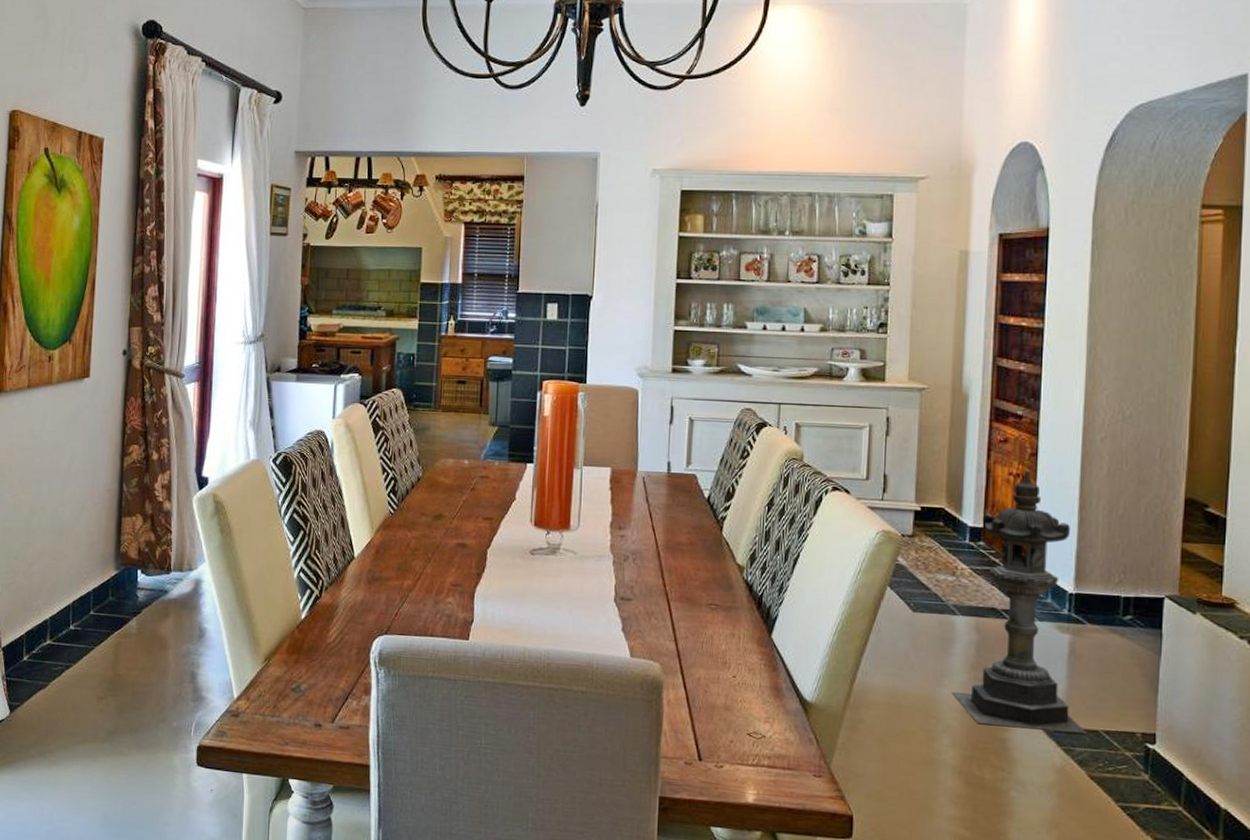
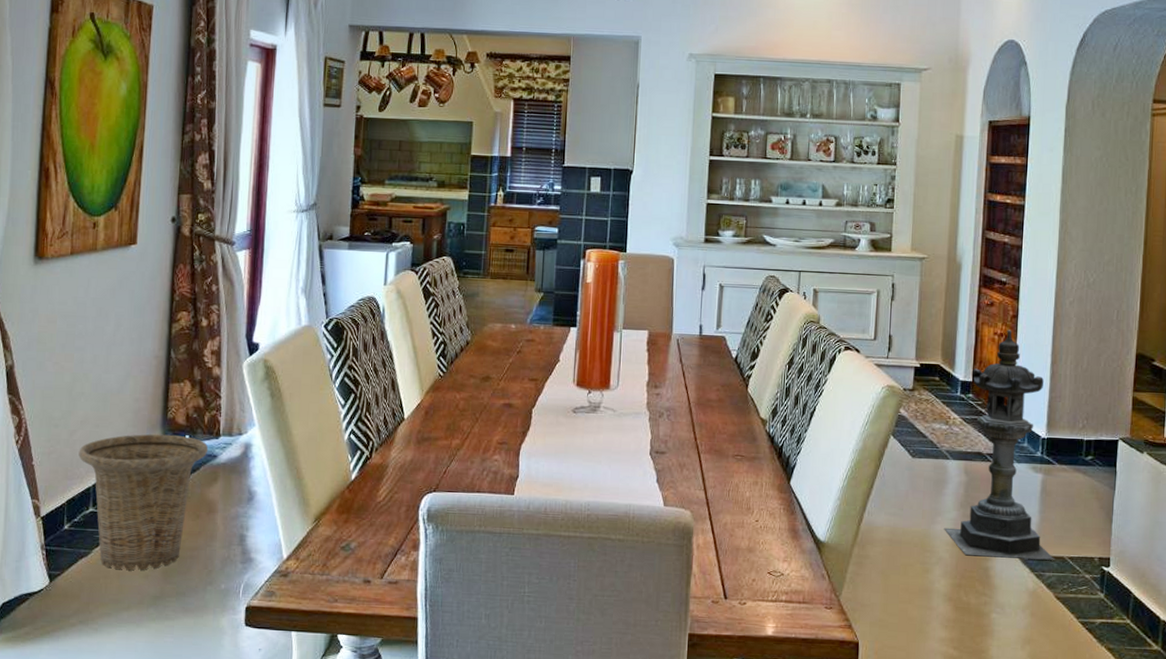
basket: none [36,567,160,705] -> present [78,434,209,571]

